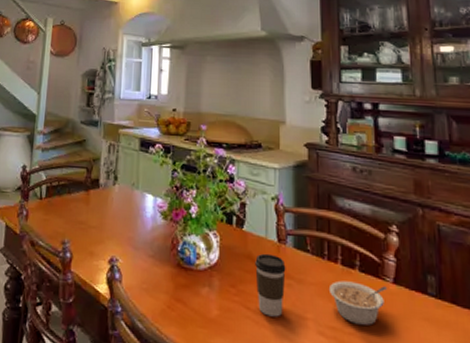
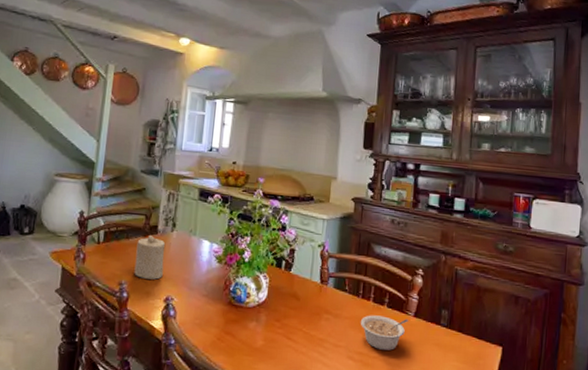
candle: none [77,188,108,238] -> present [134,234,166,280]
coffee cup: present [255,253,286,317] -> none [298,292,326,346]

